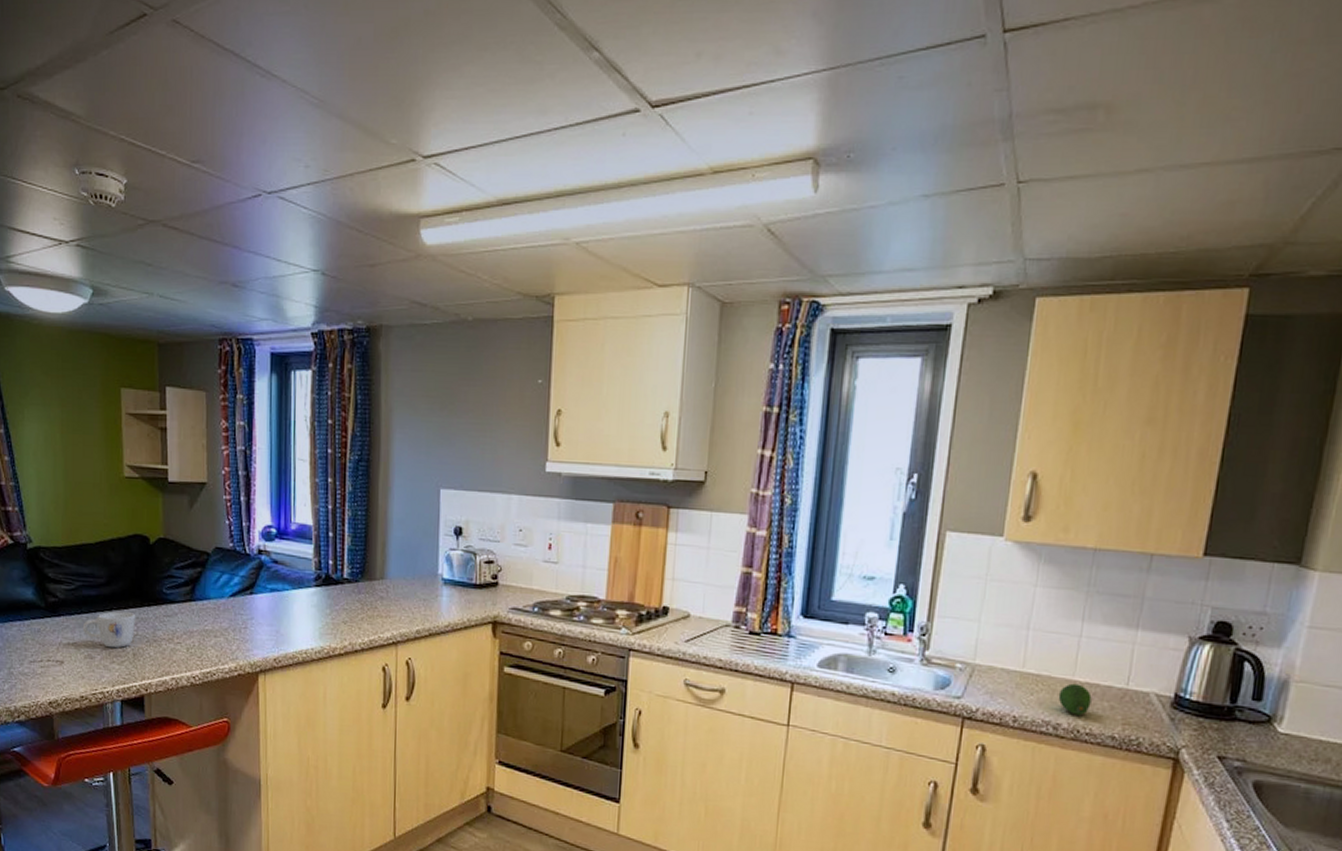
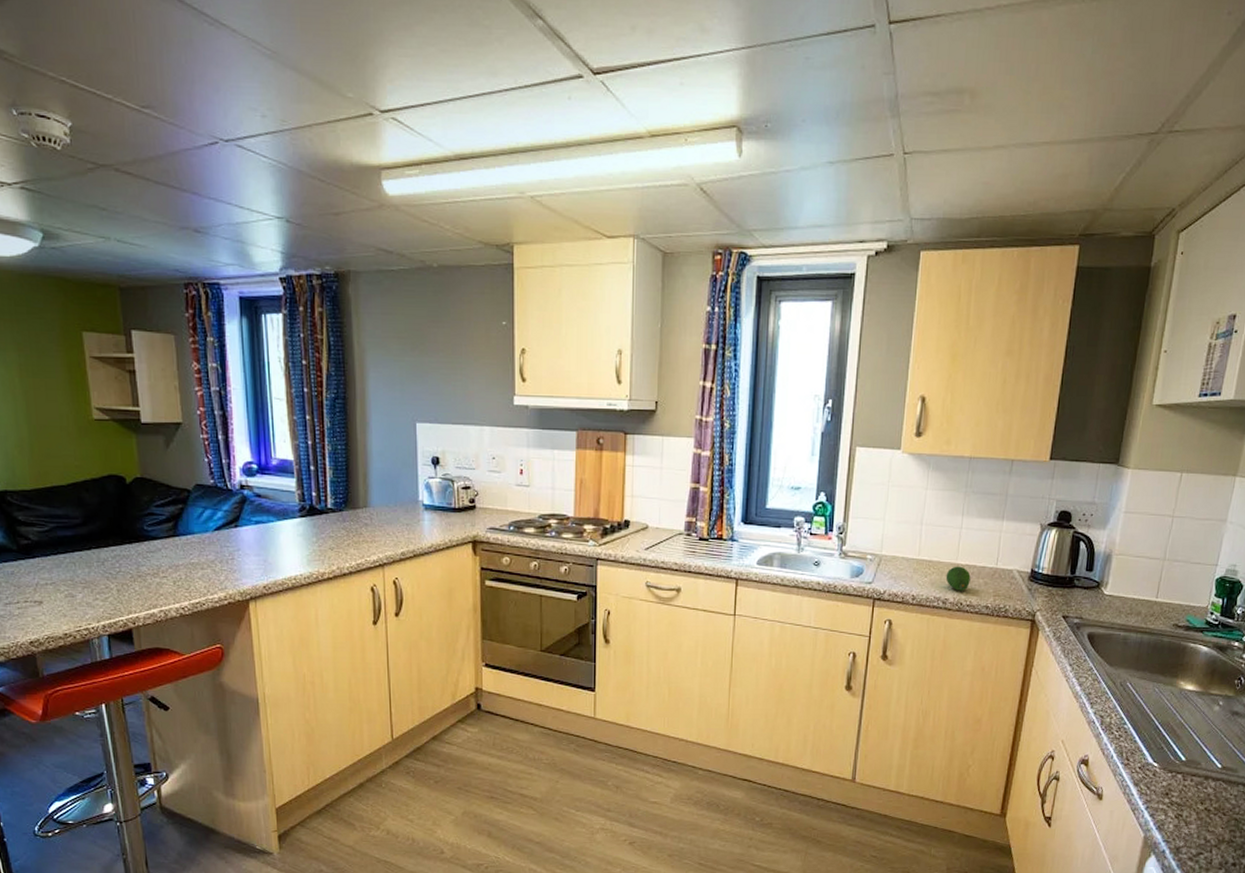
mug: present [82,611,136,648] -> none [60,550,118,586]

